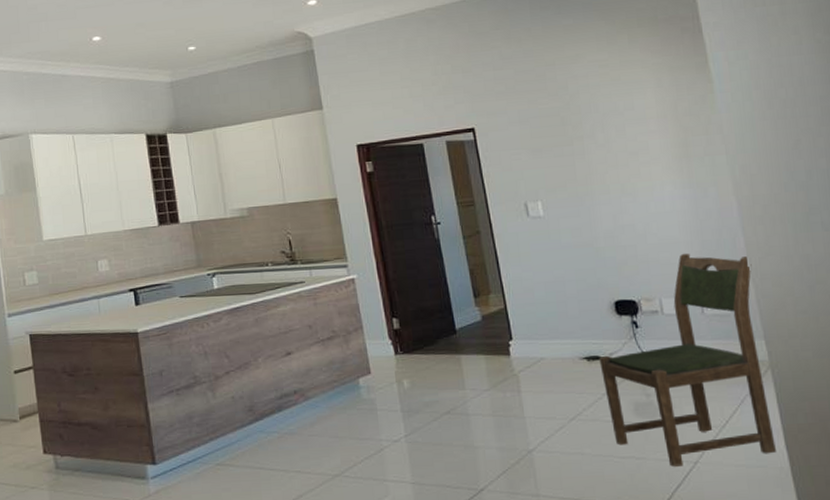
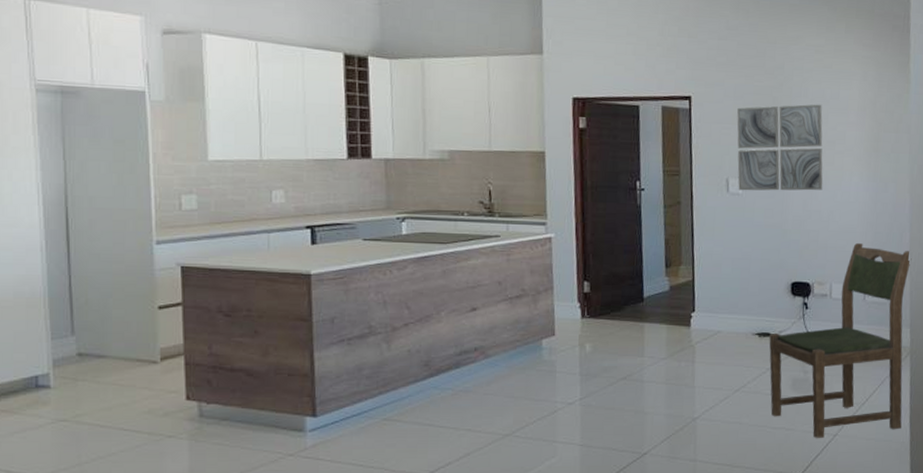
wall art: none [525,117,633,214] -> present [737,104,823,191]

